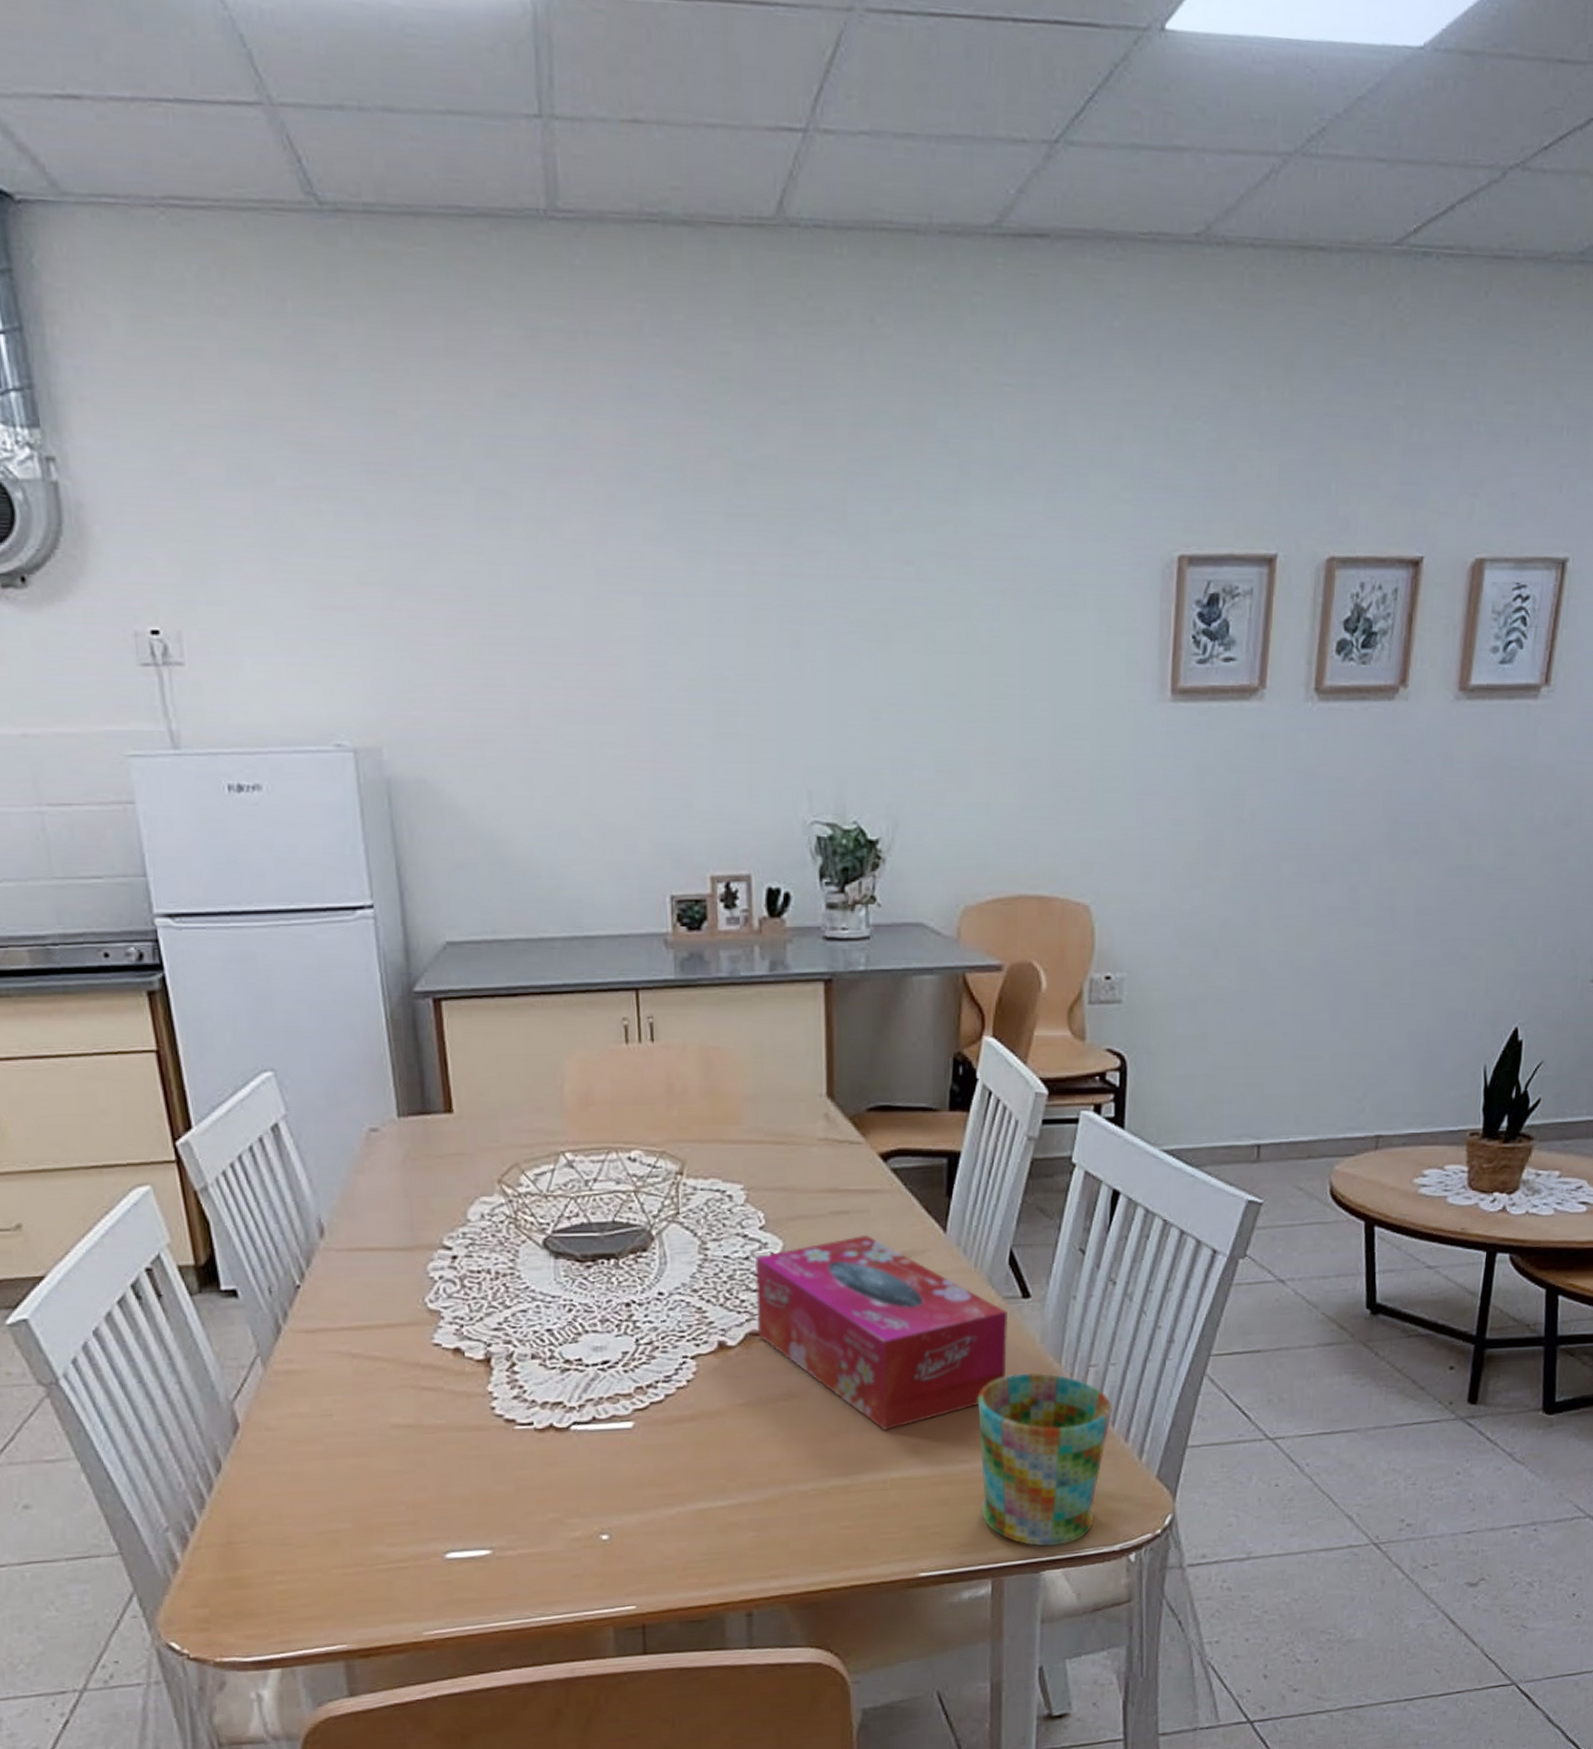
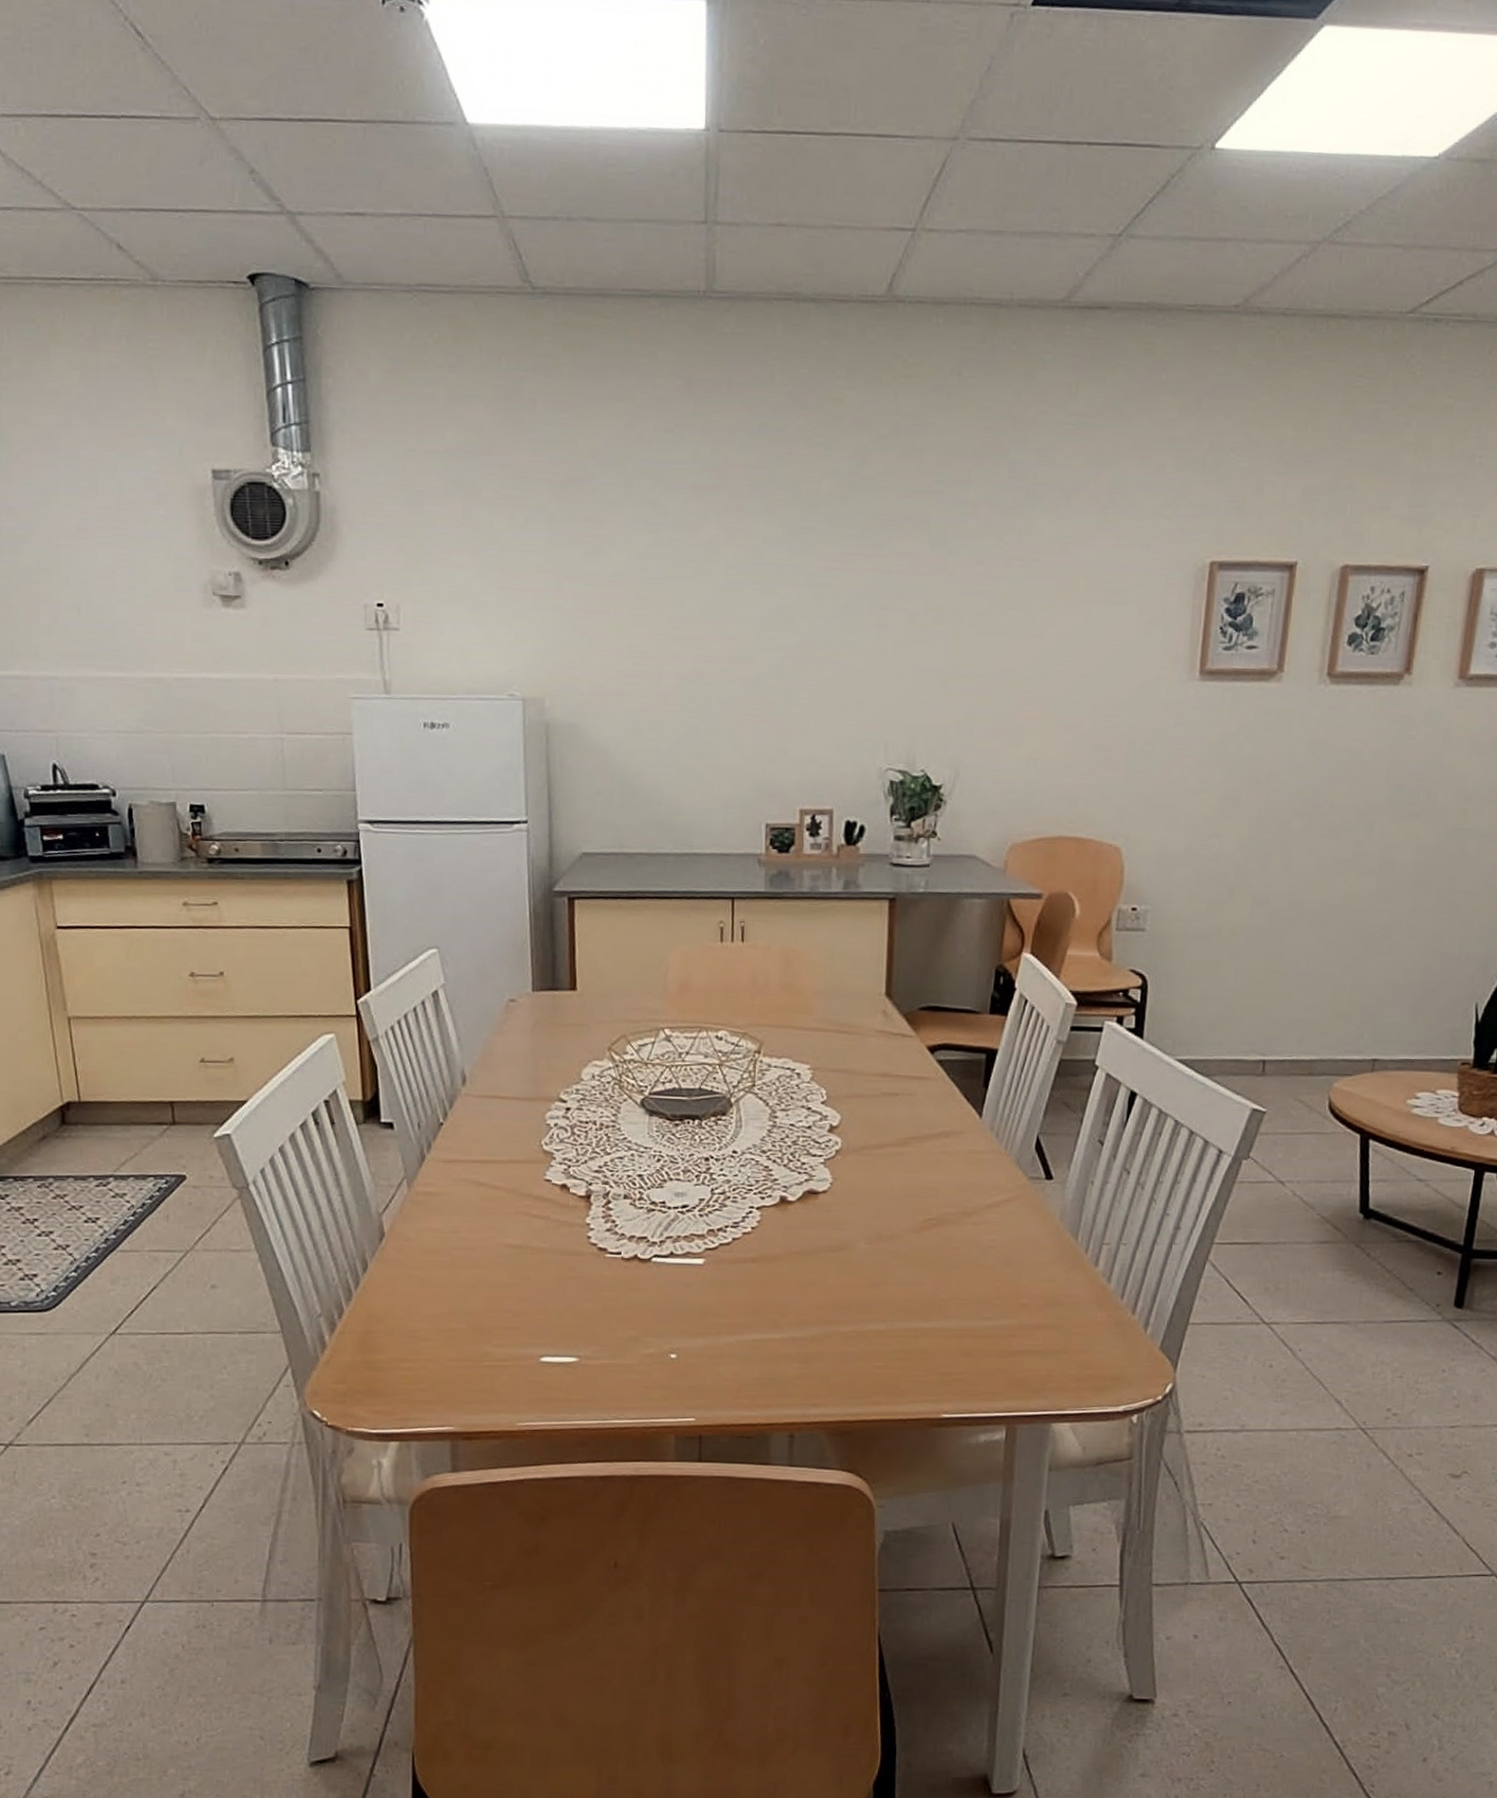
tissue box: present [755,1235,1009,1431] -> none [814,1115,1032,1286]
mug: present [977,1372,1112,1546] -> none [999,1245,1122,1402]

